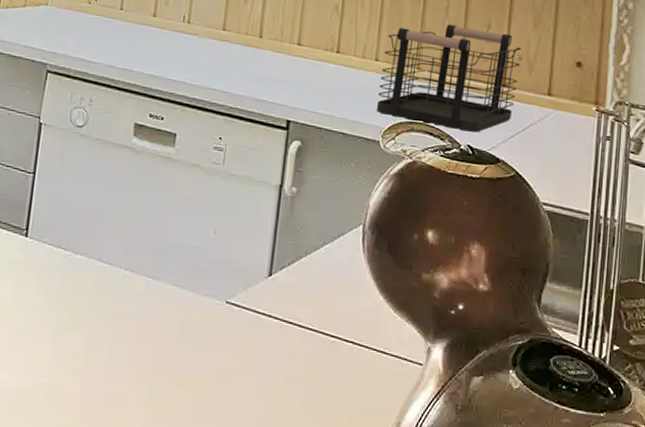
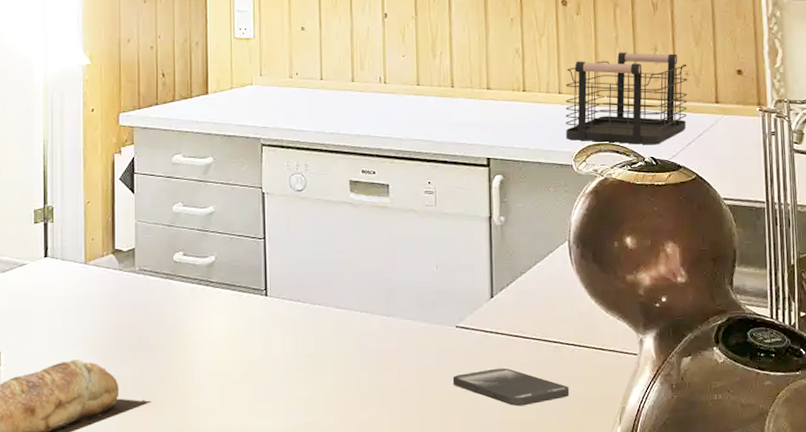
smartphone: none [213,355,342,404] -> present [452,367,570,407]

